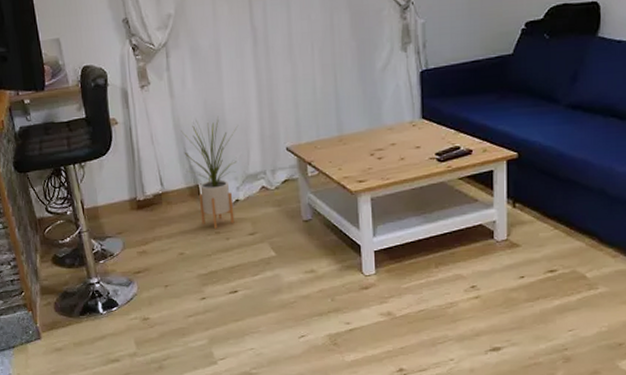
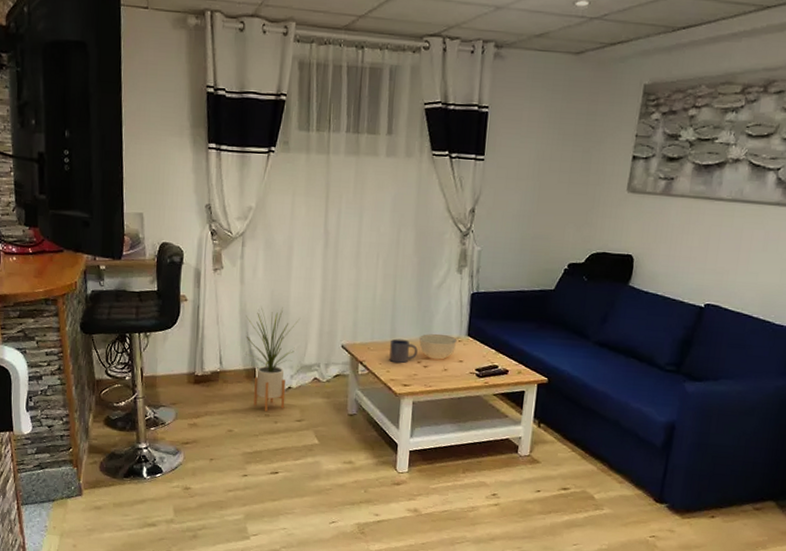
mug: none [337,132,369,159] -> present [389,338,418,364]
bowl: none [368,121,411,150] -> present [418,334,457,361]

